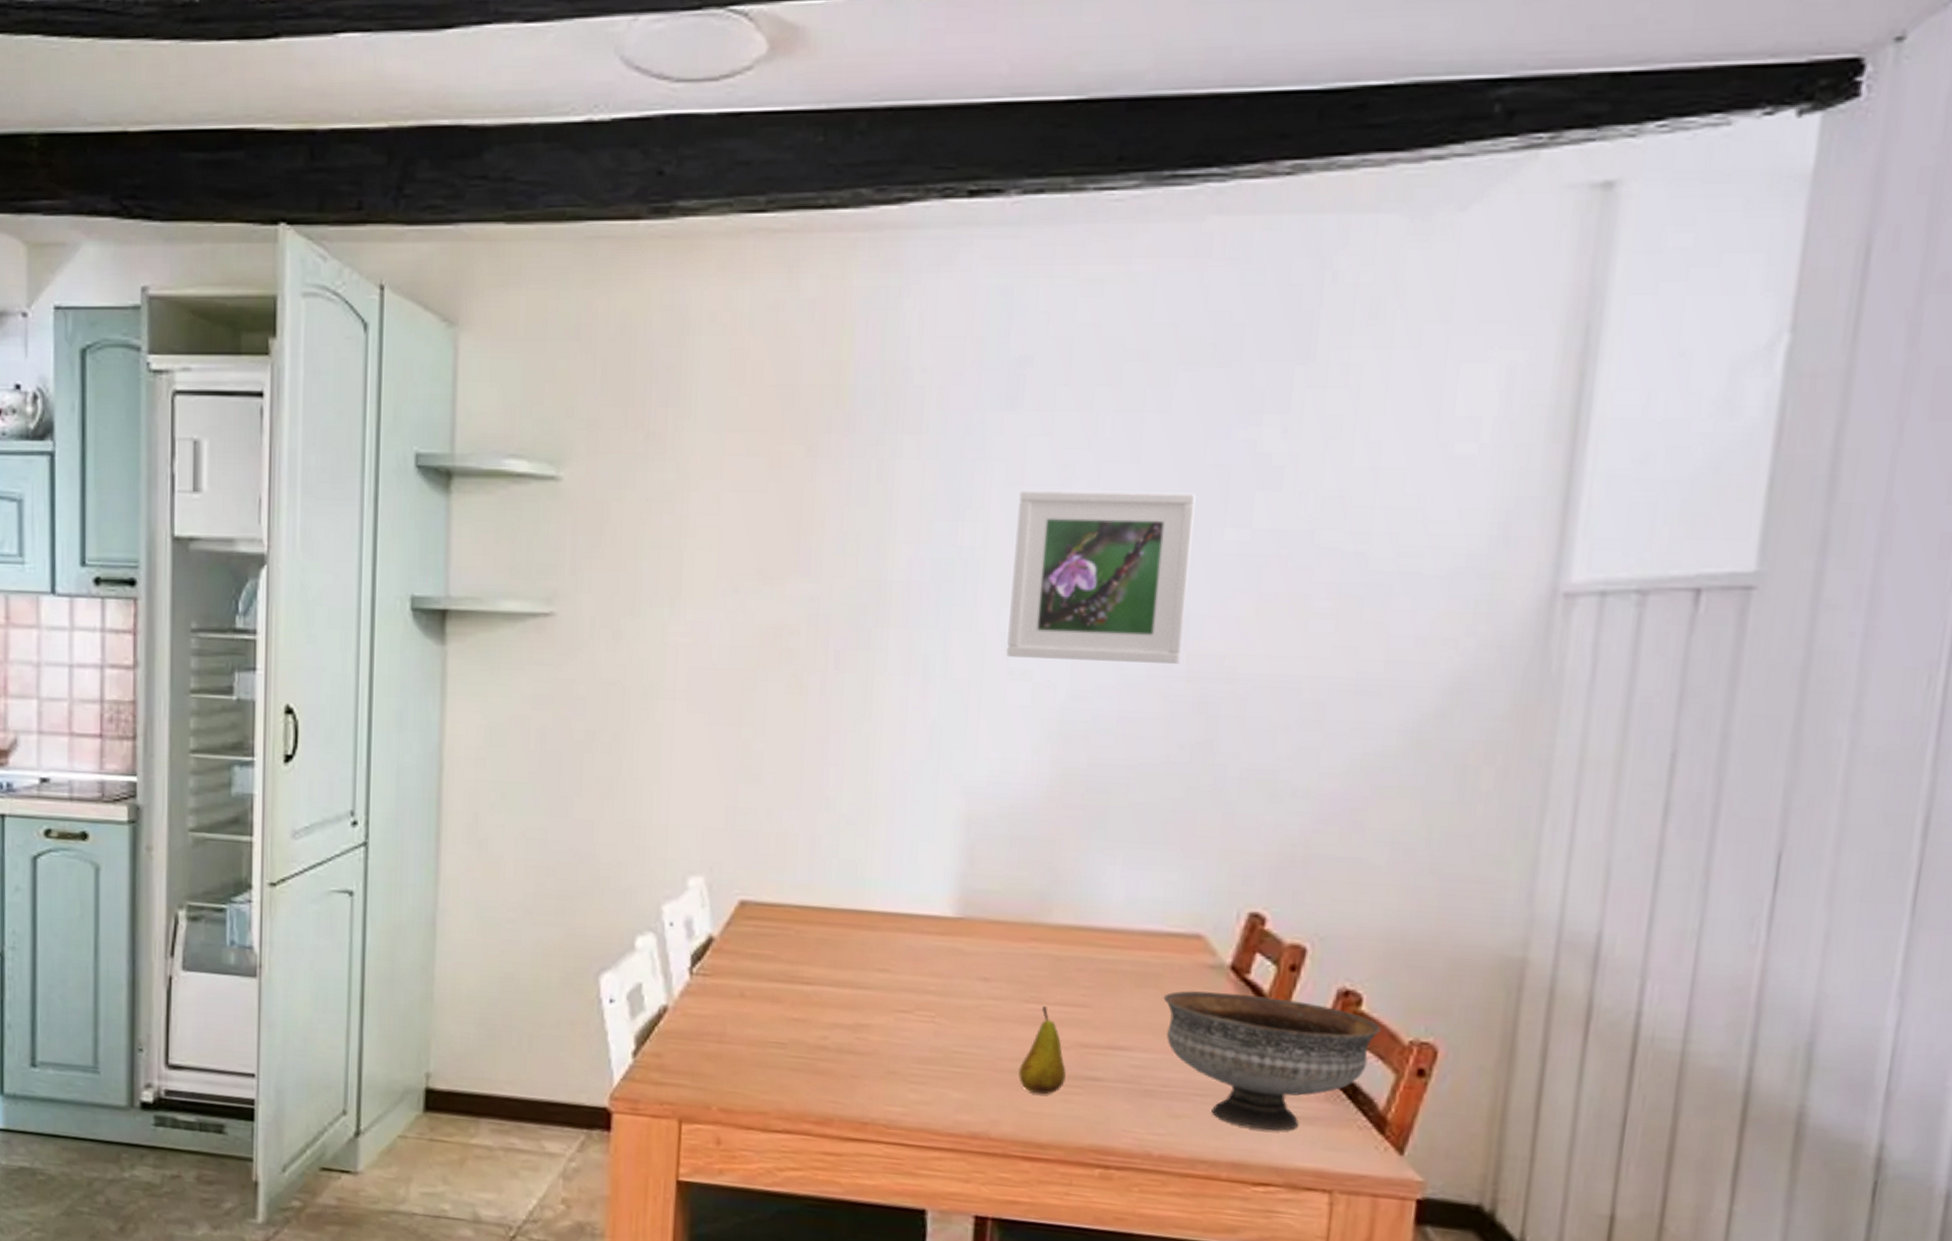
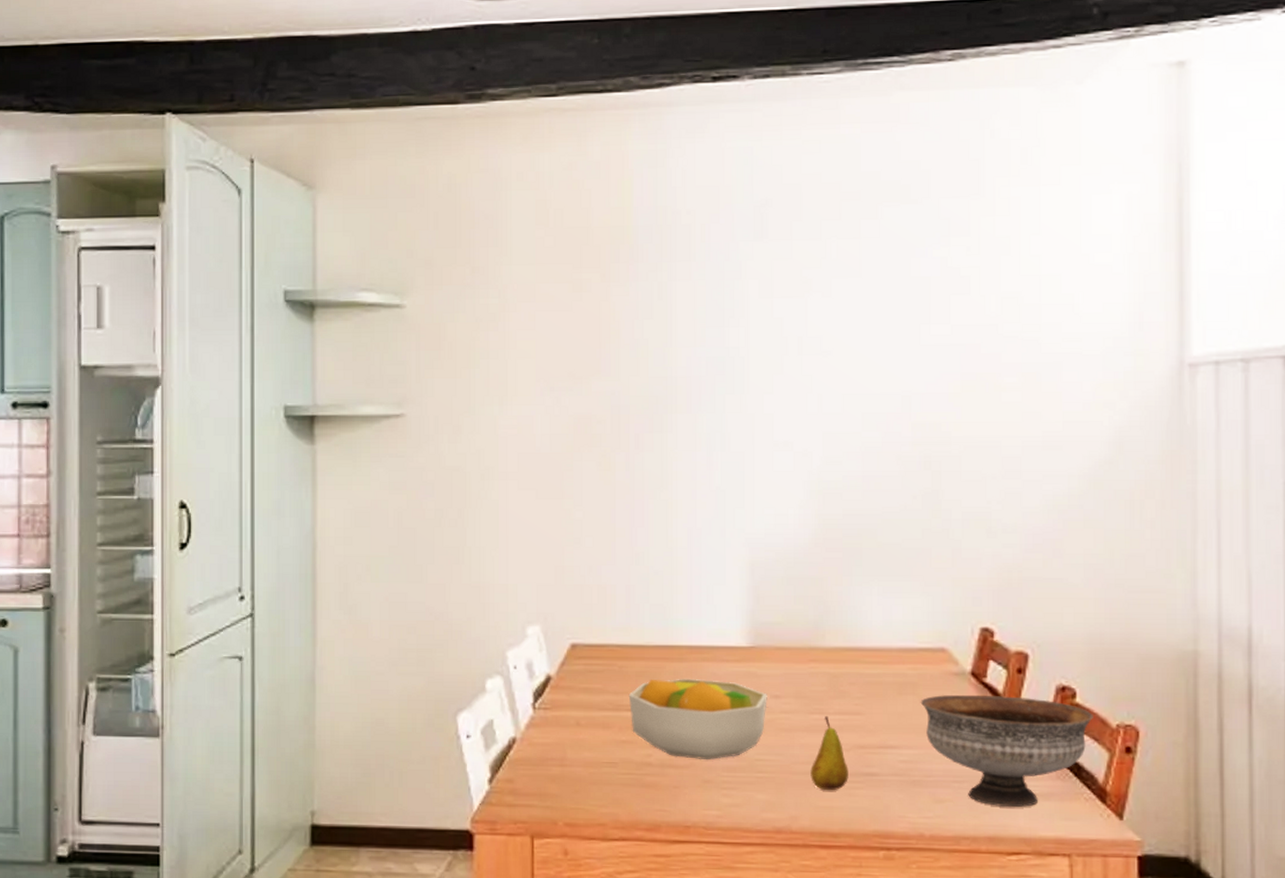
fruit bowl: none [804,949,974,1049] -> present [628,678,767,761]
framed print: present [1006,490,1197,664] -> none [771,299,907,432]

